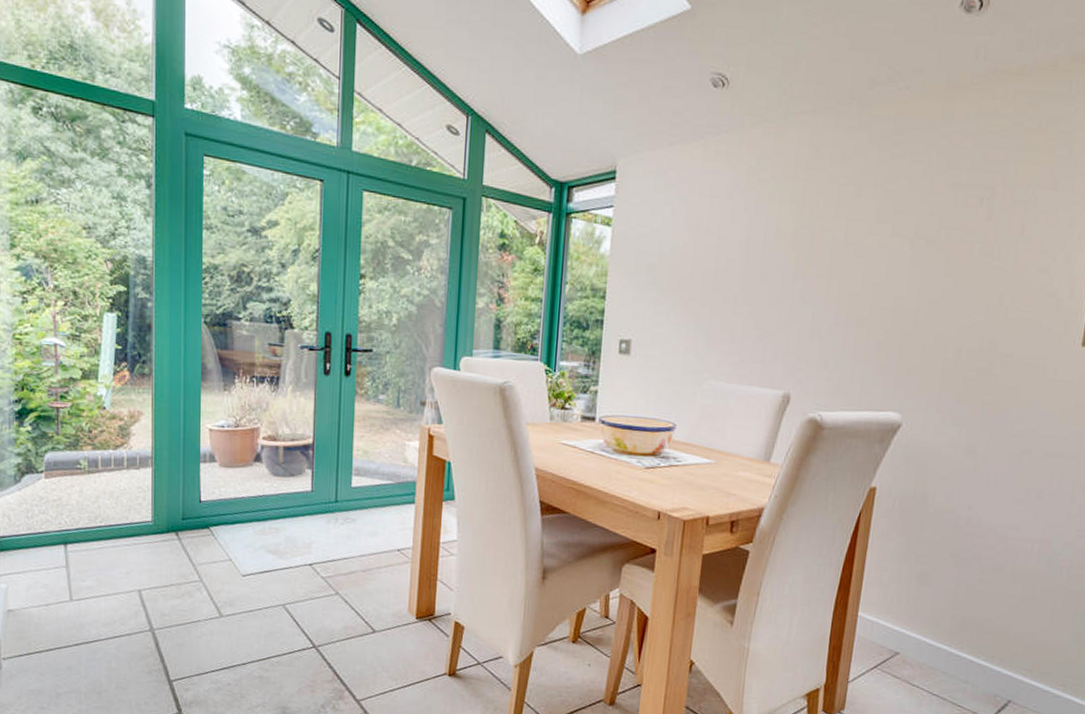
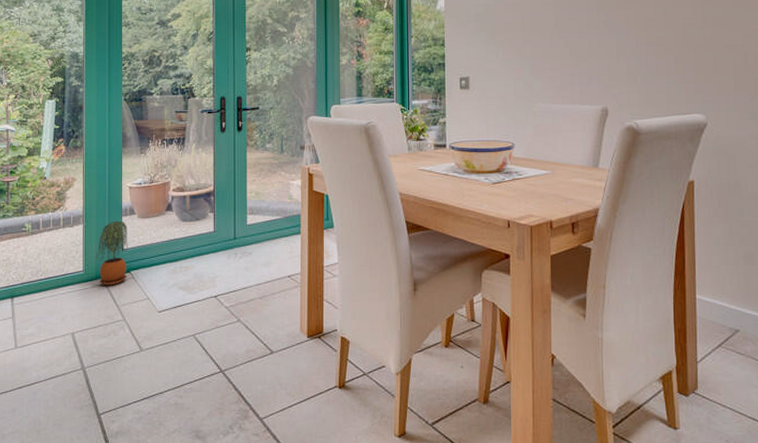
potted plant: none [167,467,207,541] -> present [95,221,128,286]

